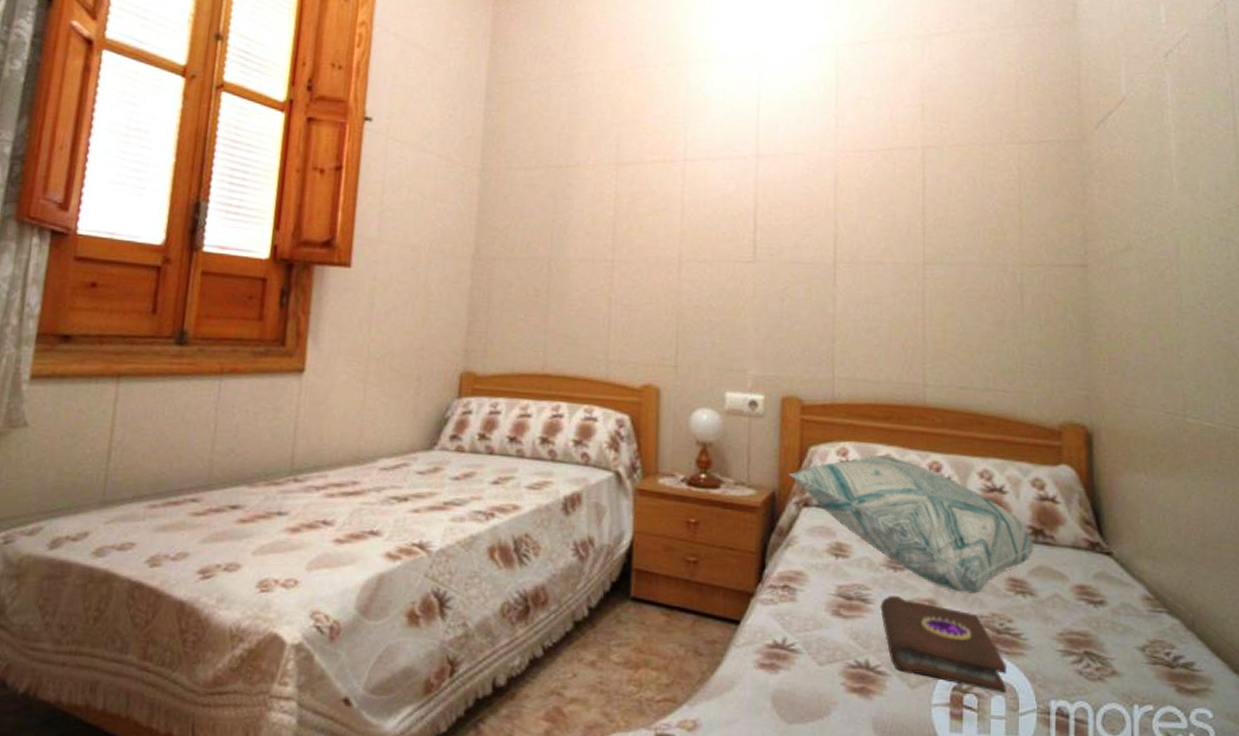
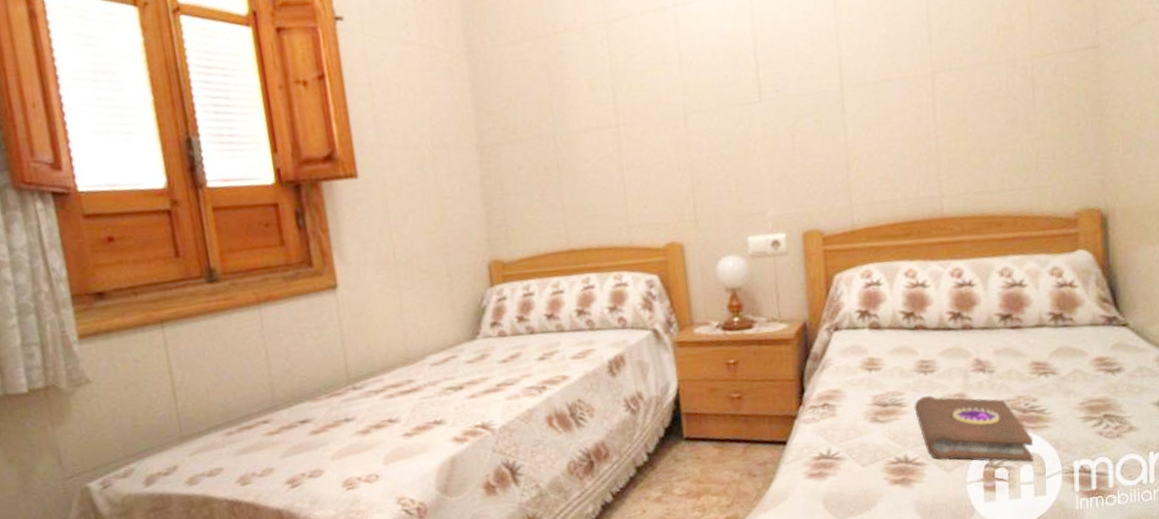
decorative pillow: present [788,455,1035,594] -> none [816,270,1055,384]

